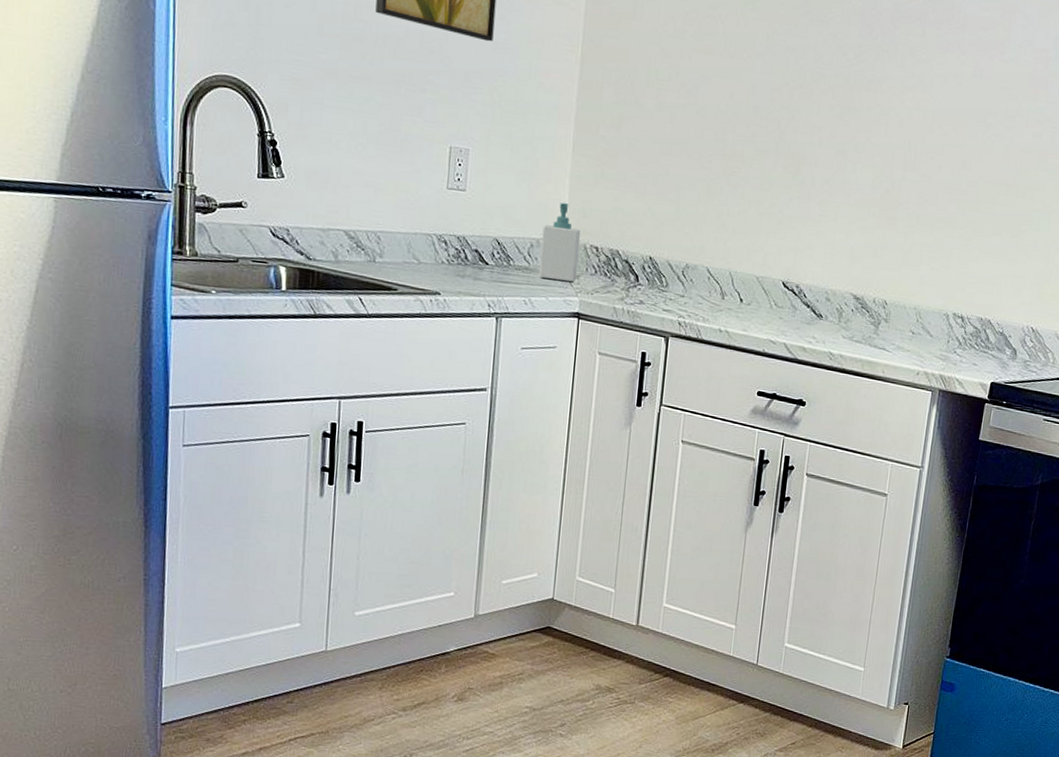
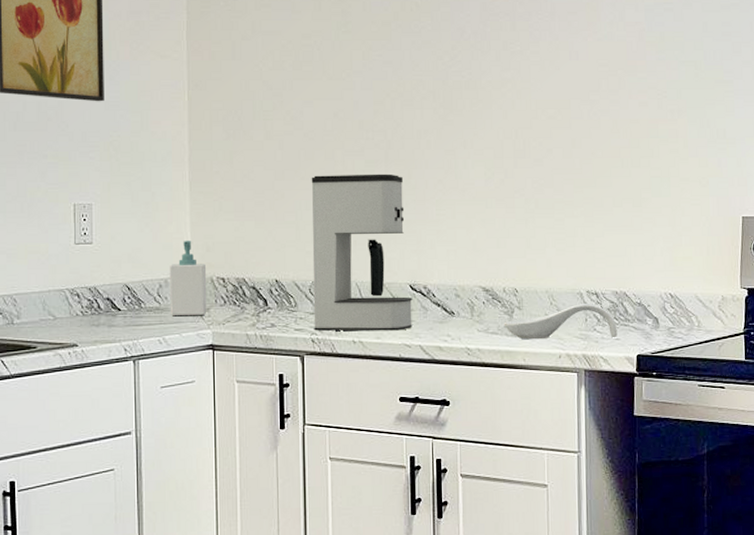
coffee maker: none [682,155,790,326] -> present [311,173,413,331]
spoon rest: none [868,325,977,363] -> present [504,304,618,340]

